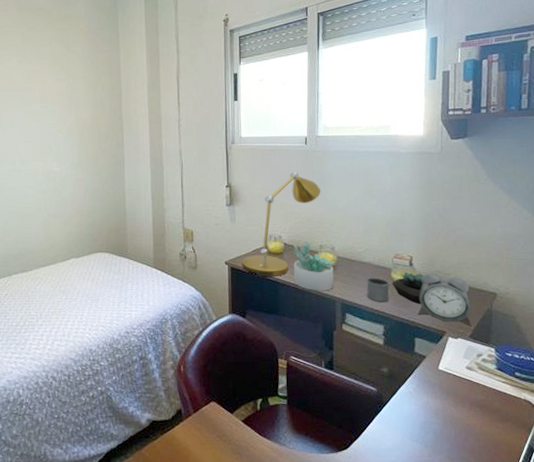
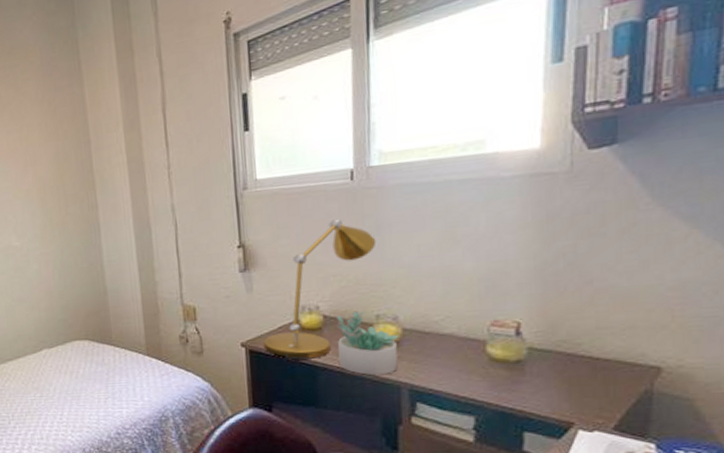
mug: present [366,276,390,302] -> none [447,352,484,387]
succulent plant: present [392,272,424,304] -> none [487,344,539,387]
alarm clock: present [417,273,472,327] -> none [528,343,618,415]

